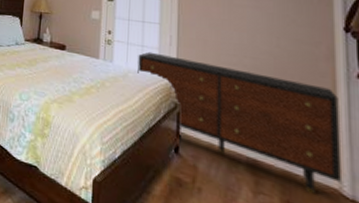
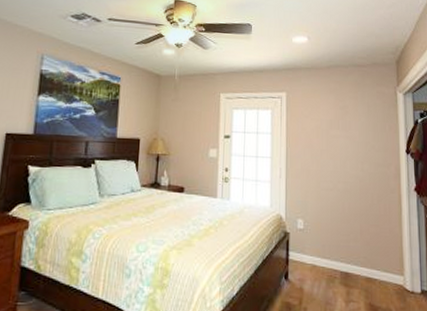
dresser: present [137,51,341,195] -> none [252,185,405,294]

